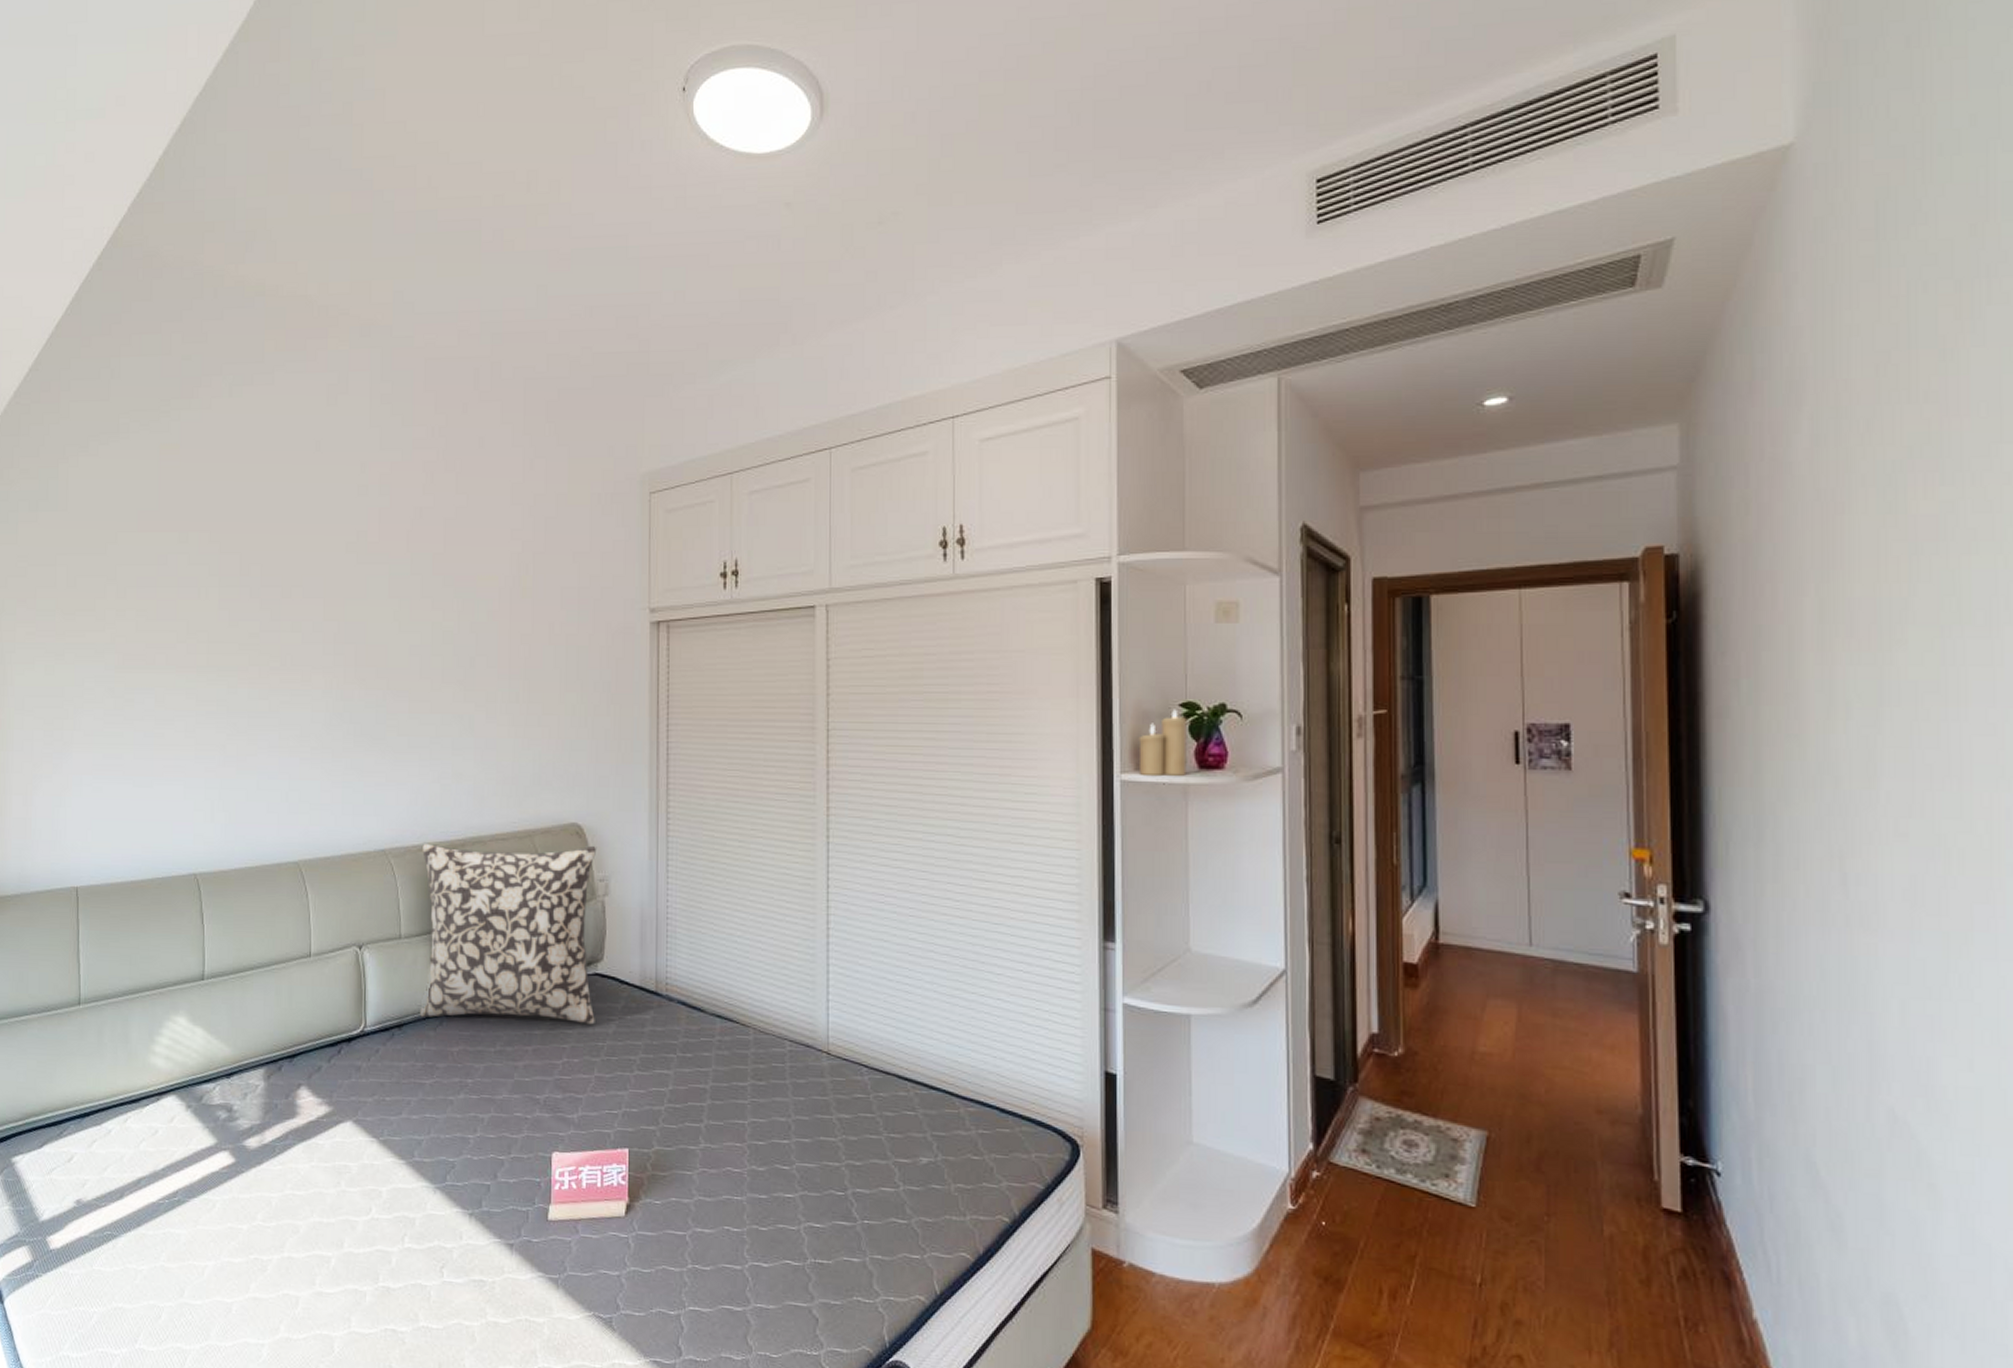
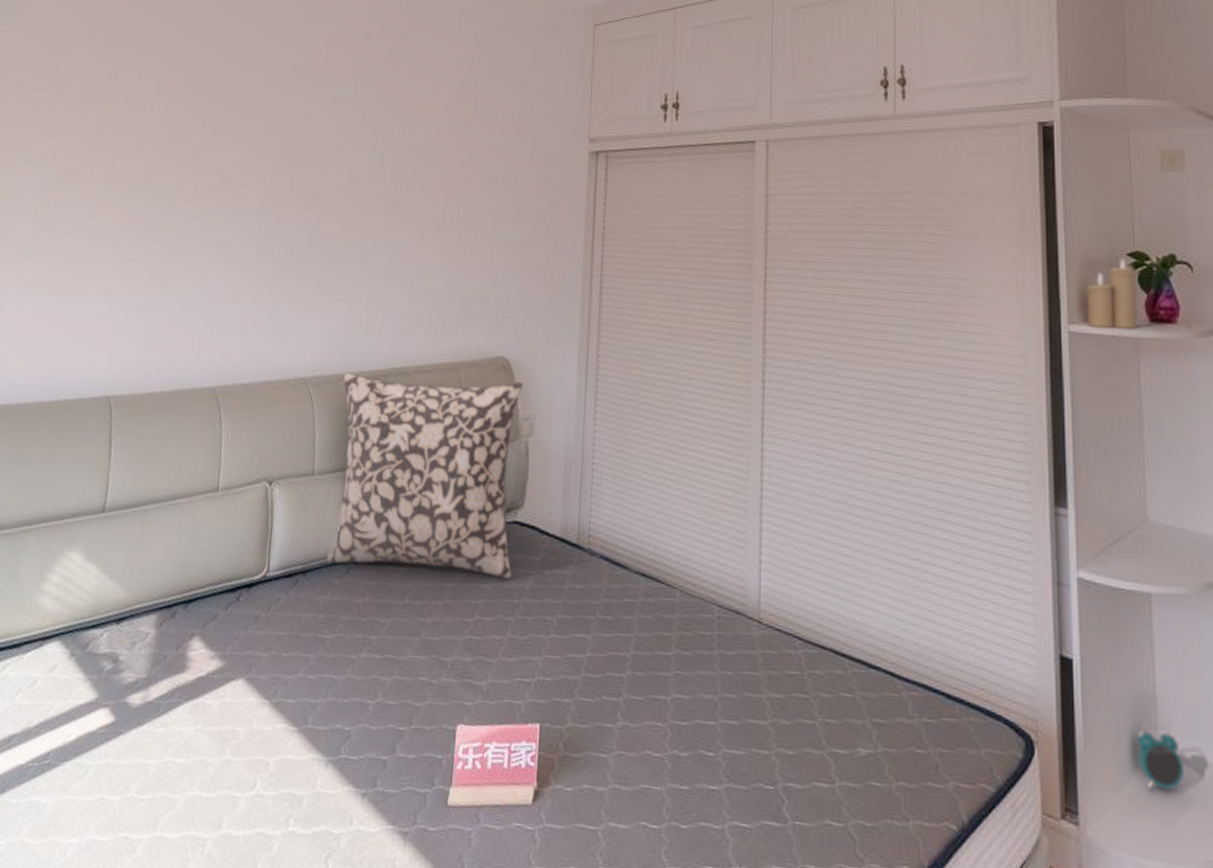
alarm clock: none [1173,1126,1215,1183] -> present [1137,723,1185,793]

